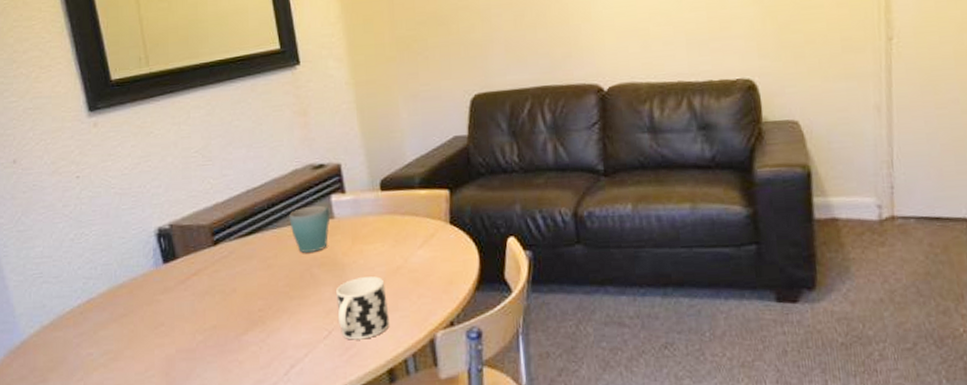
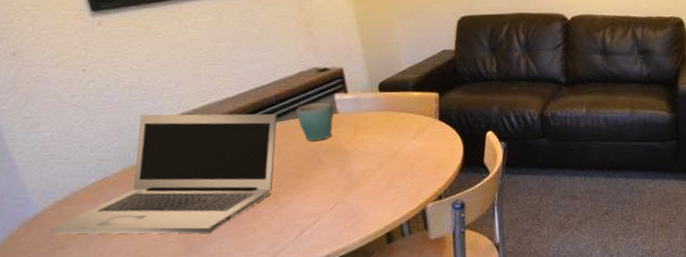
laptop: none [33,220,269,368] -> present [49,113,278,234]
cup: present [336,276,390,340] -> none [340,161,388,211]

